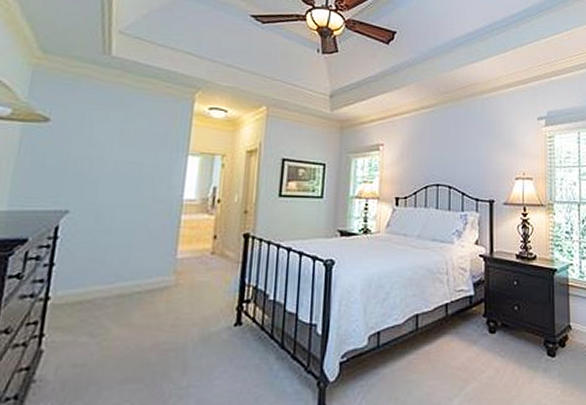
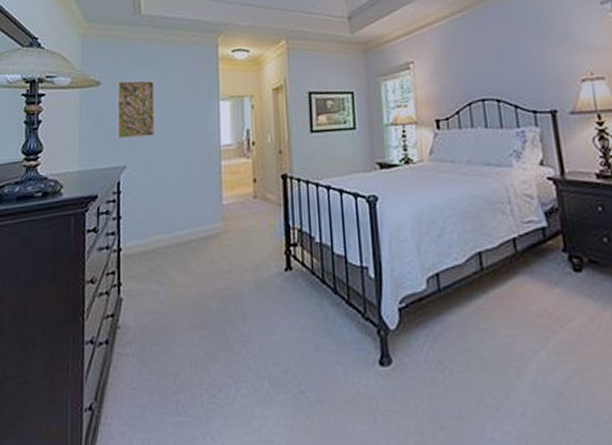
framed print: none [62,120,117,182] -> present [117,80,156,139]

